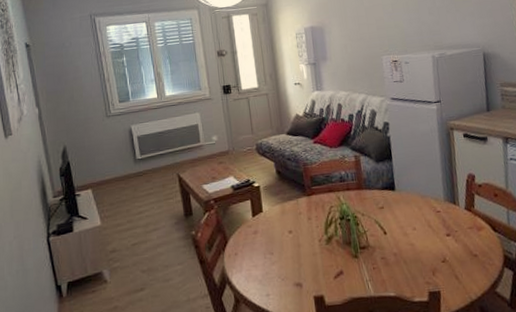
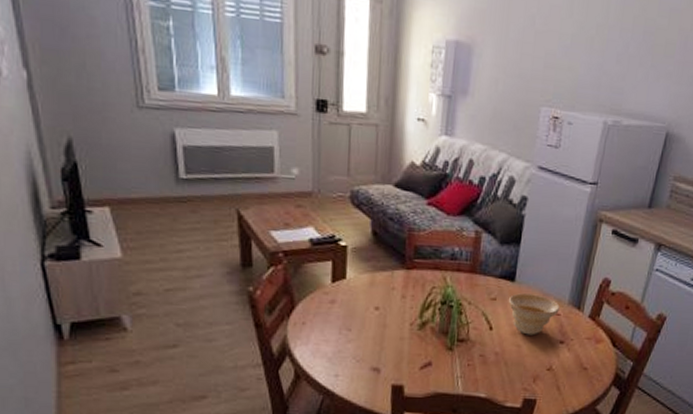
bowl: none [393,197,439,234] -> present [508,293,560,336]

